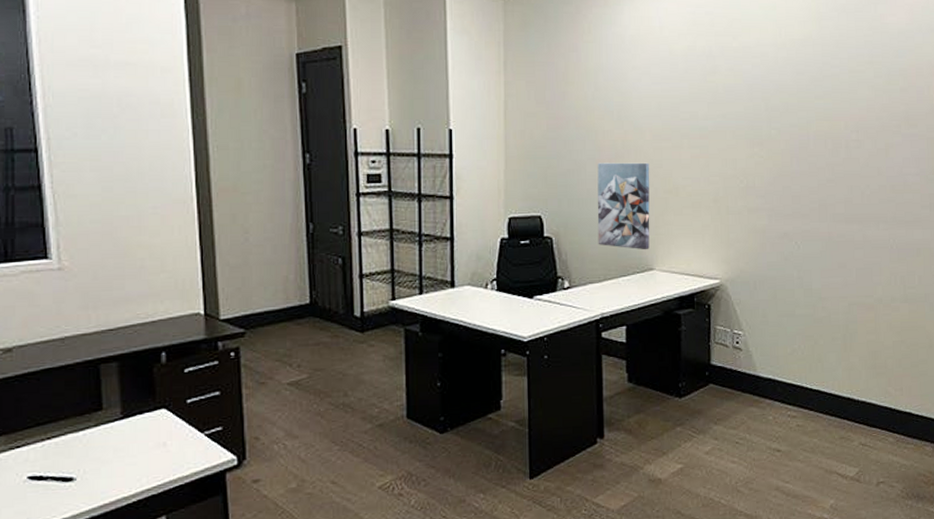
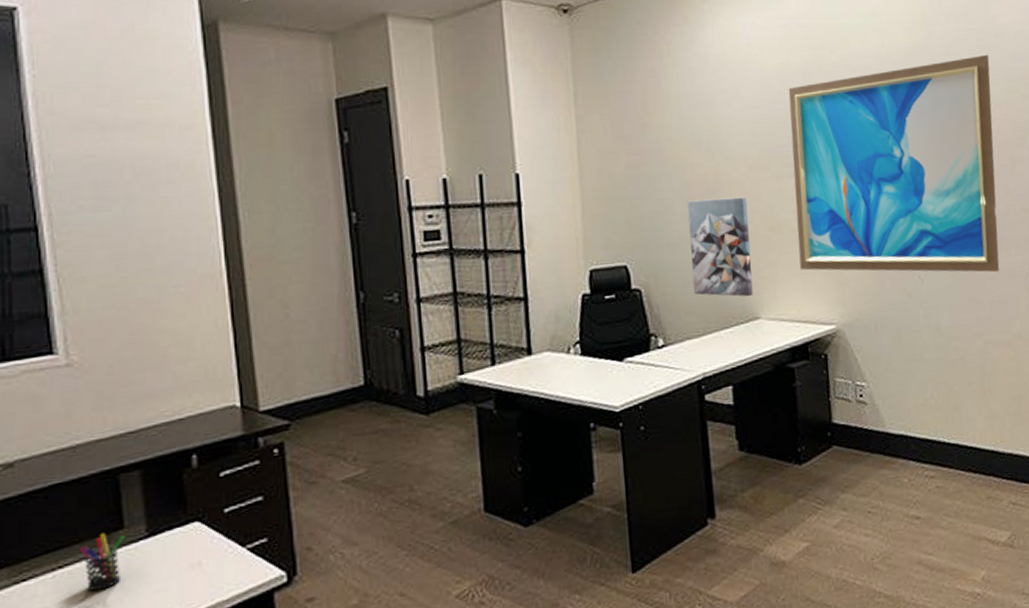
pen holder: none [64,412,102,460] -> present [79,532,124,591]
wall art: none [692,49,874,244] -> present [788,54,1000,272]

